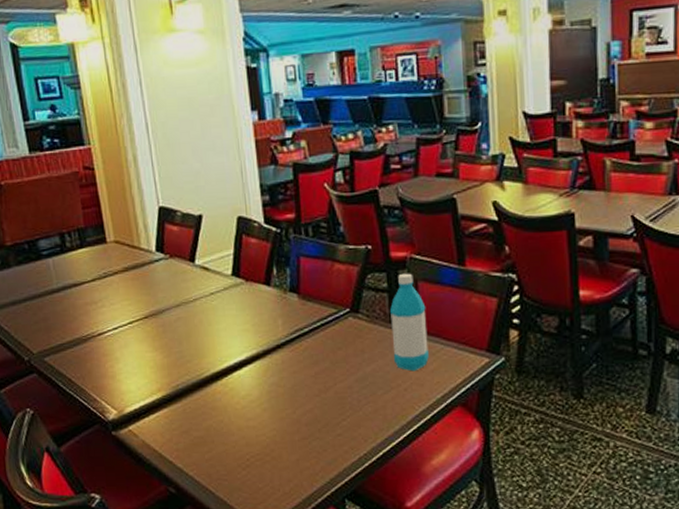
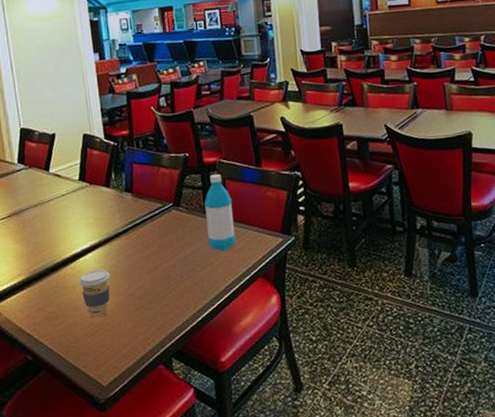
coffee cup: none [230,388,271,447] -> present [78,270,111,318]

